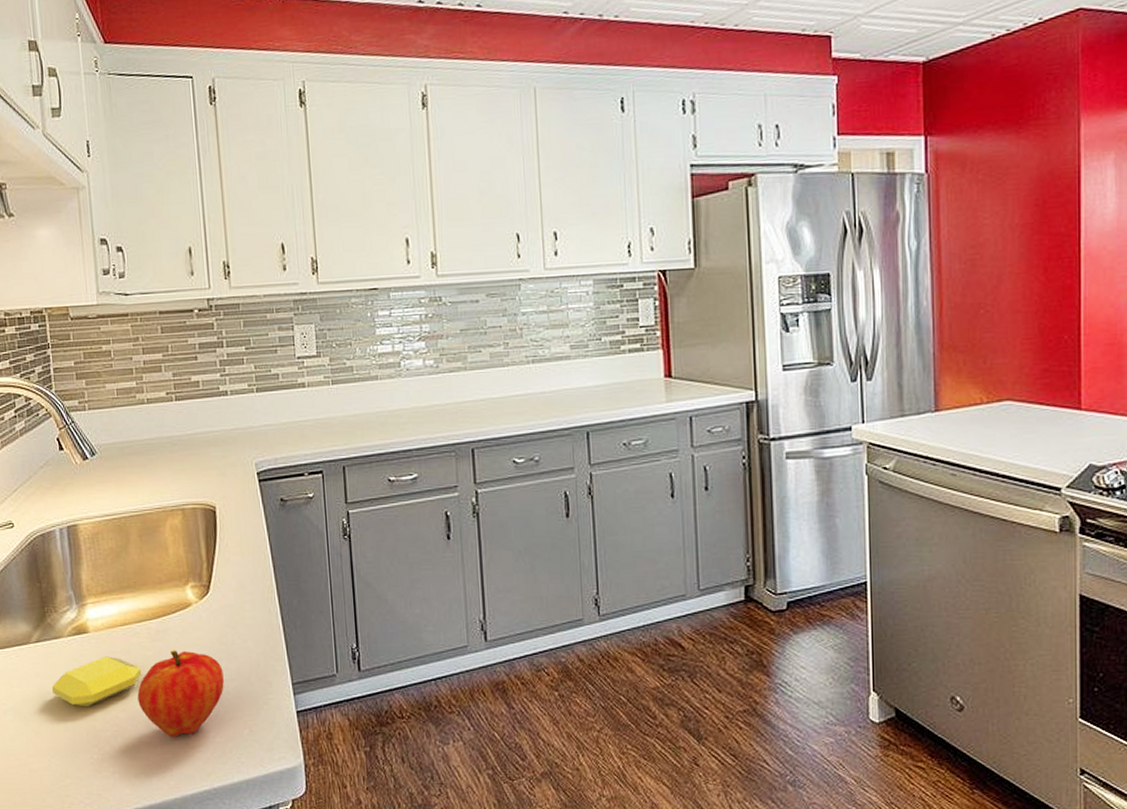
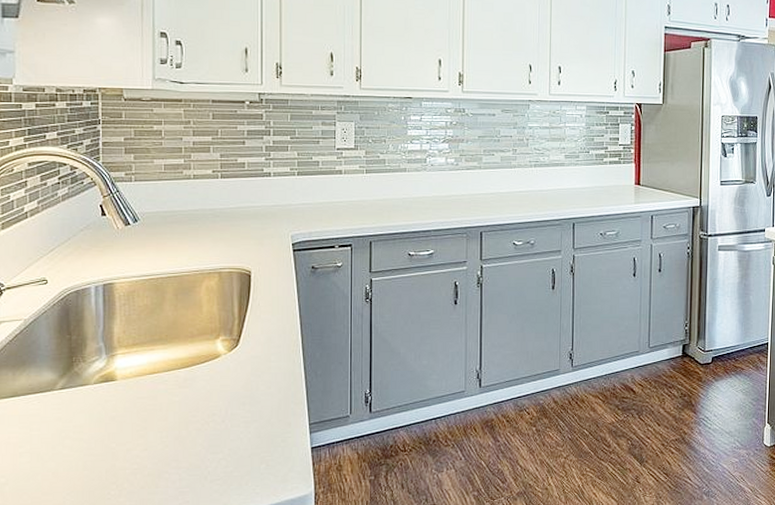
soap bar: present [52,656,141,707] -> none [74,402,165,448]
fruit: present [137,650,224,738] -> none [160,396,246,473]

